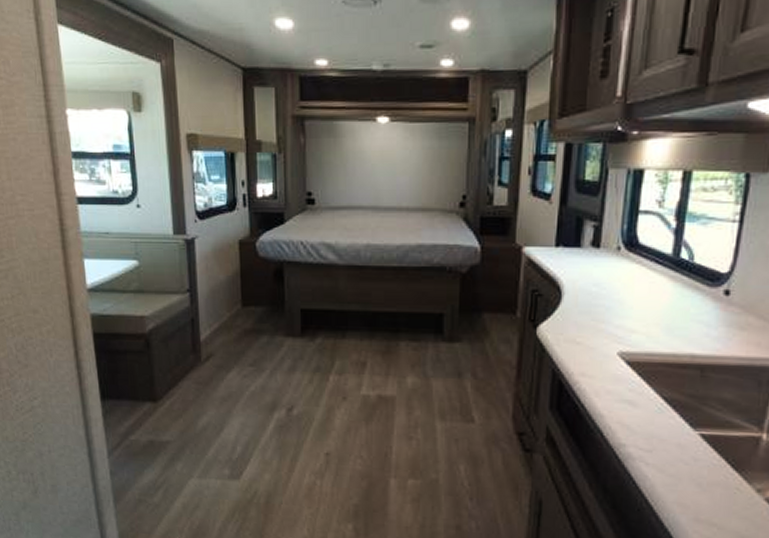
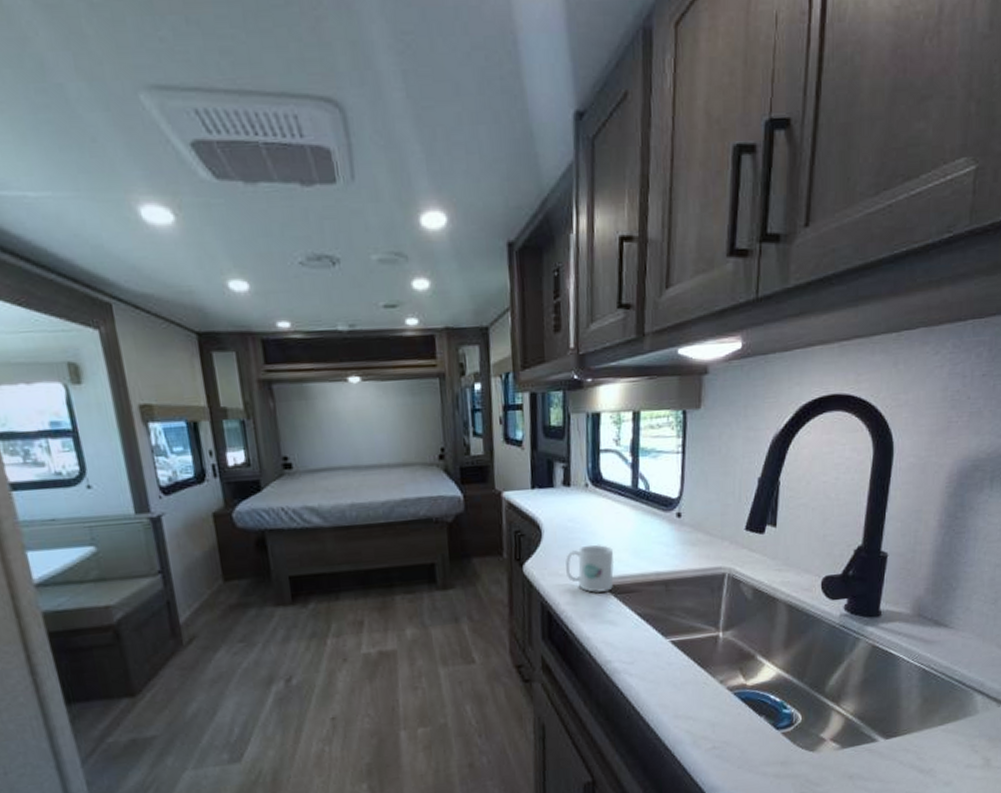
mug: none [585,314,643,369] -> present [566,544,615,594]

